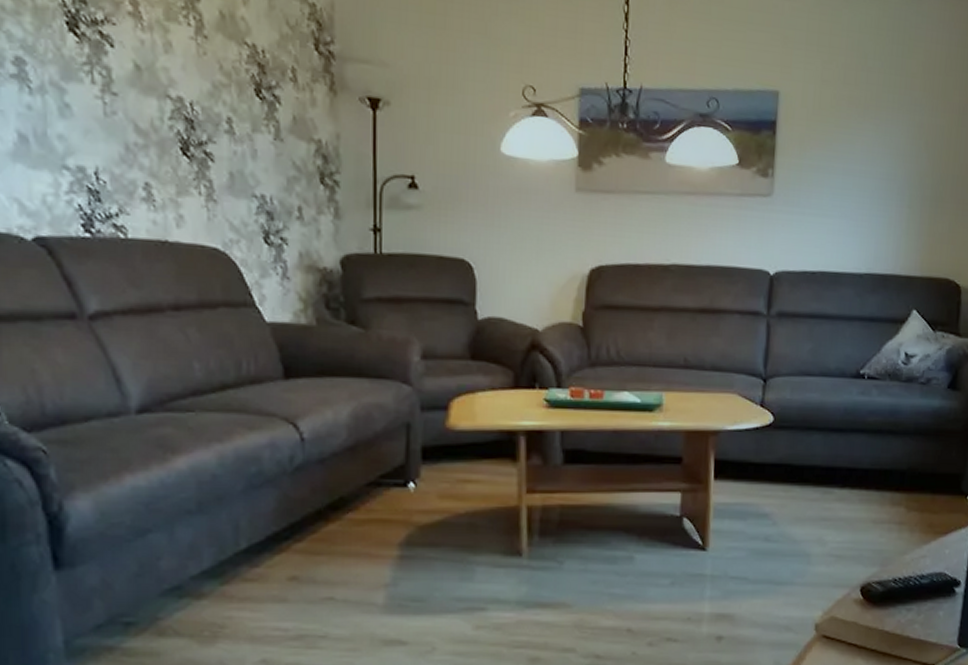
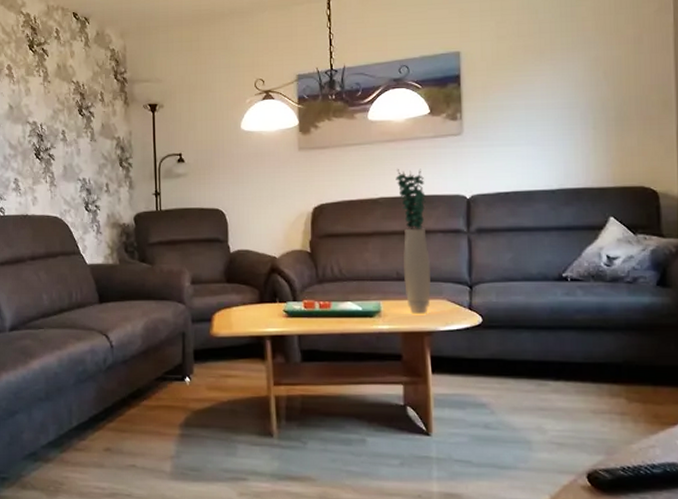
vase: none [691,230,725,411] -> present [395,169,431,315]

